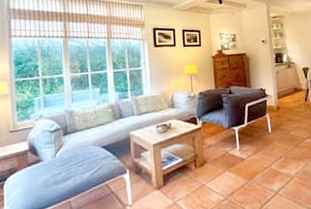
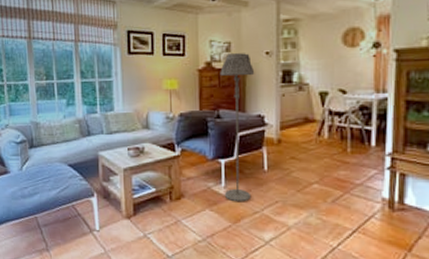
floor lamp: none [229,42,260,162] -> present [220,53,255,202]

